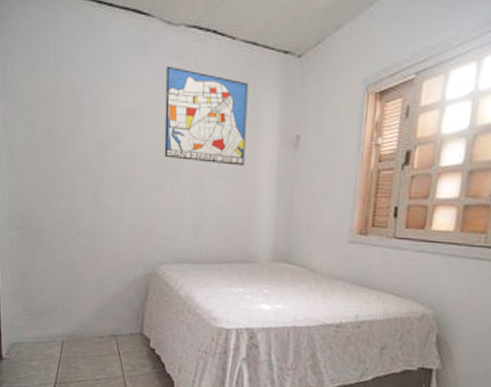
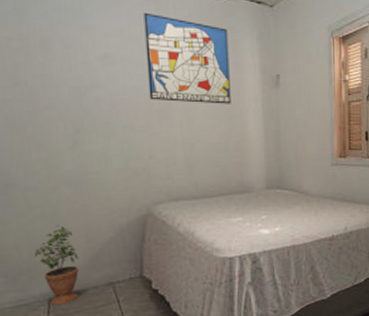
potted plant: none [53,273,89,348] -> present [34,225,79,306]

